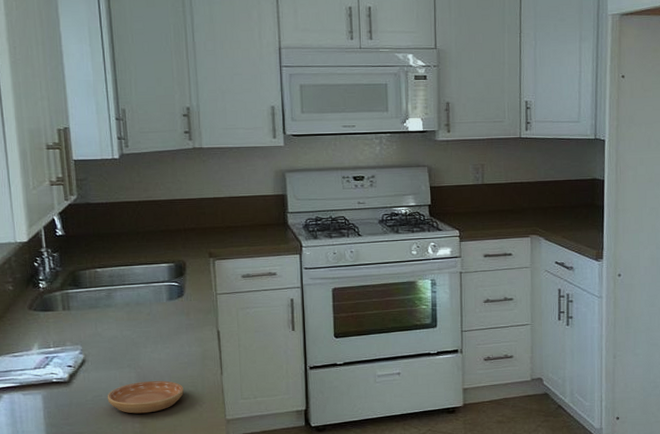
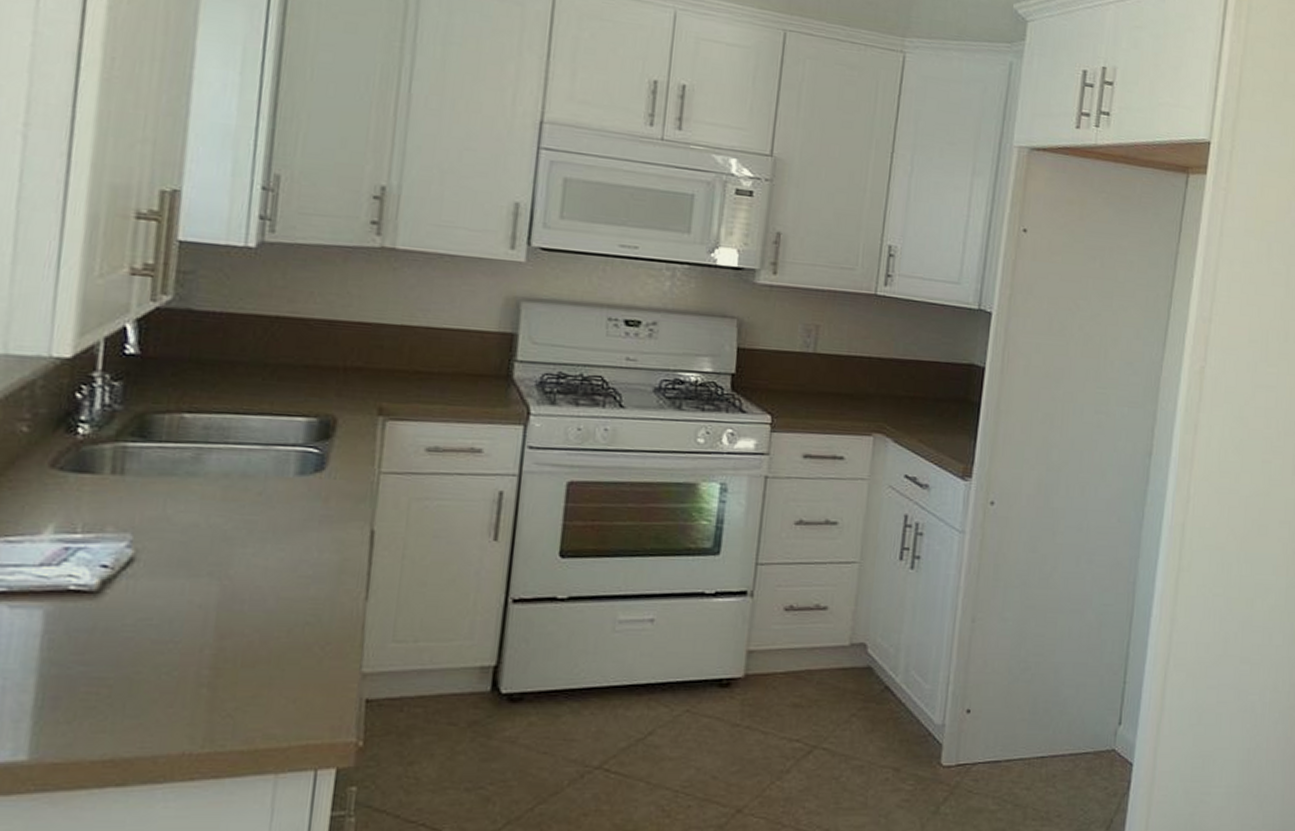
saucer: present [107,380,184,414] -> none [160,600,298,654]

